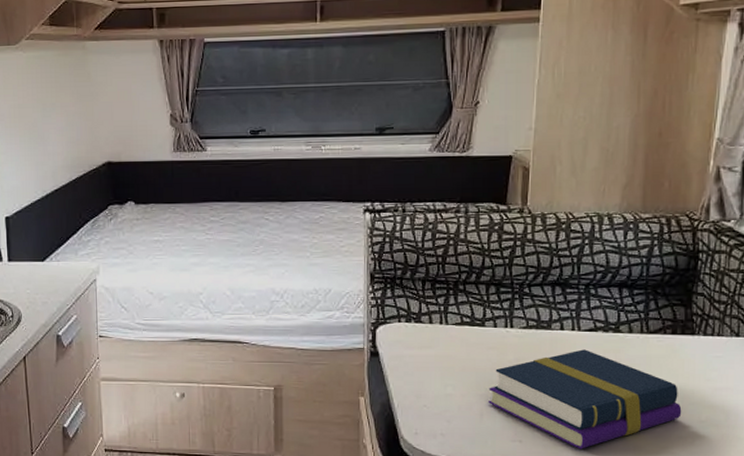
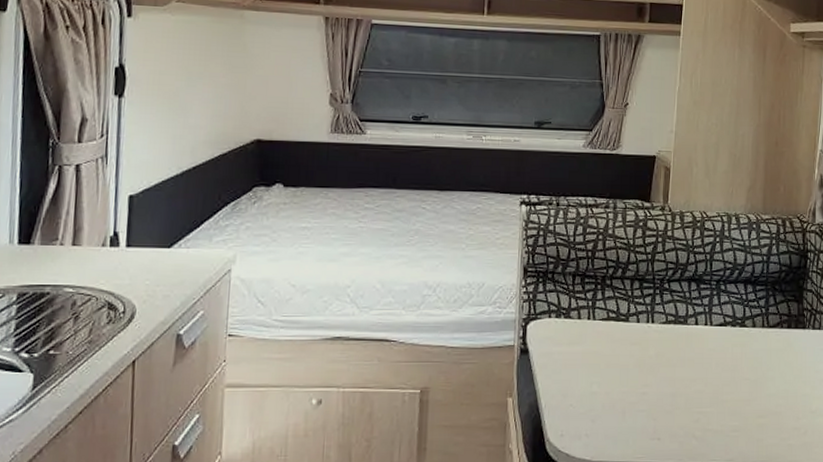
book: present [488,349,682,449] -> none [630,344,796,445]

